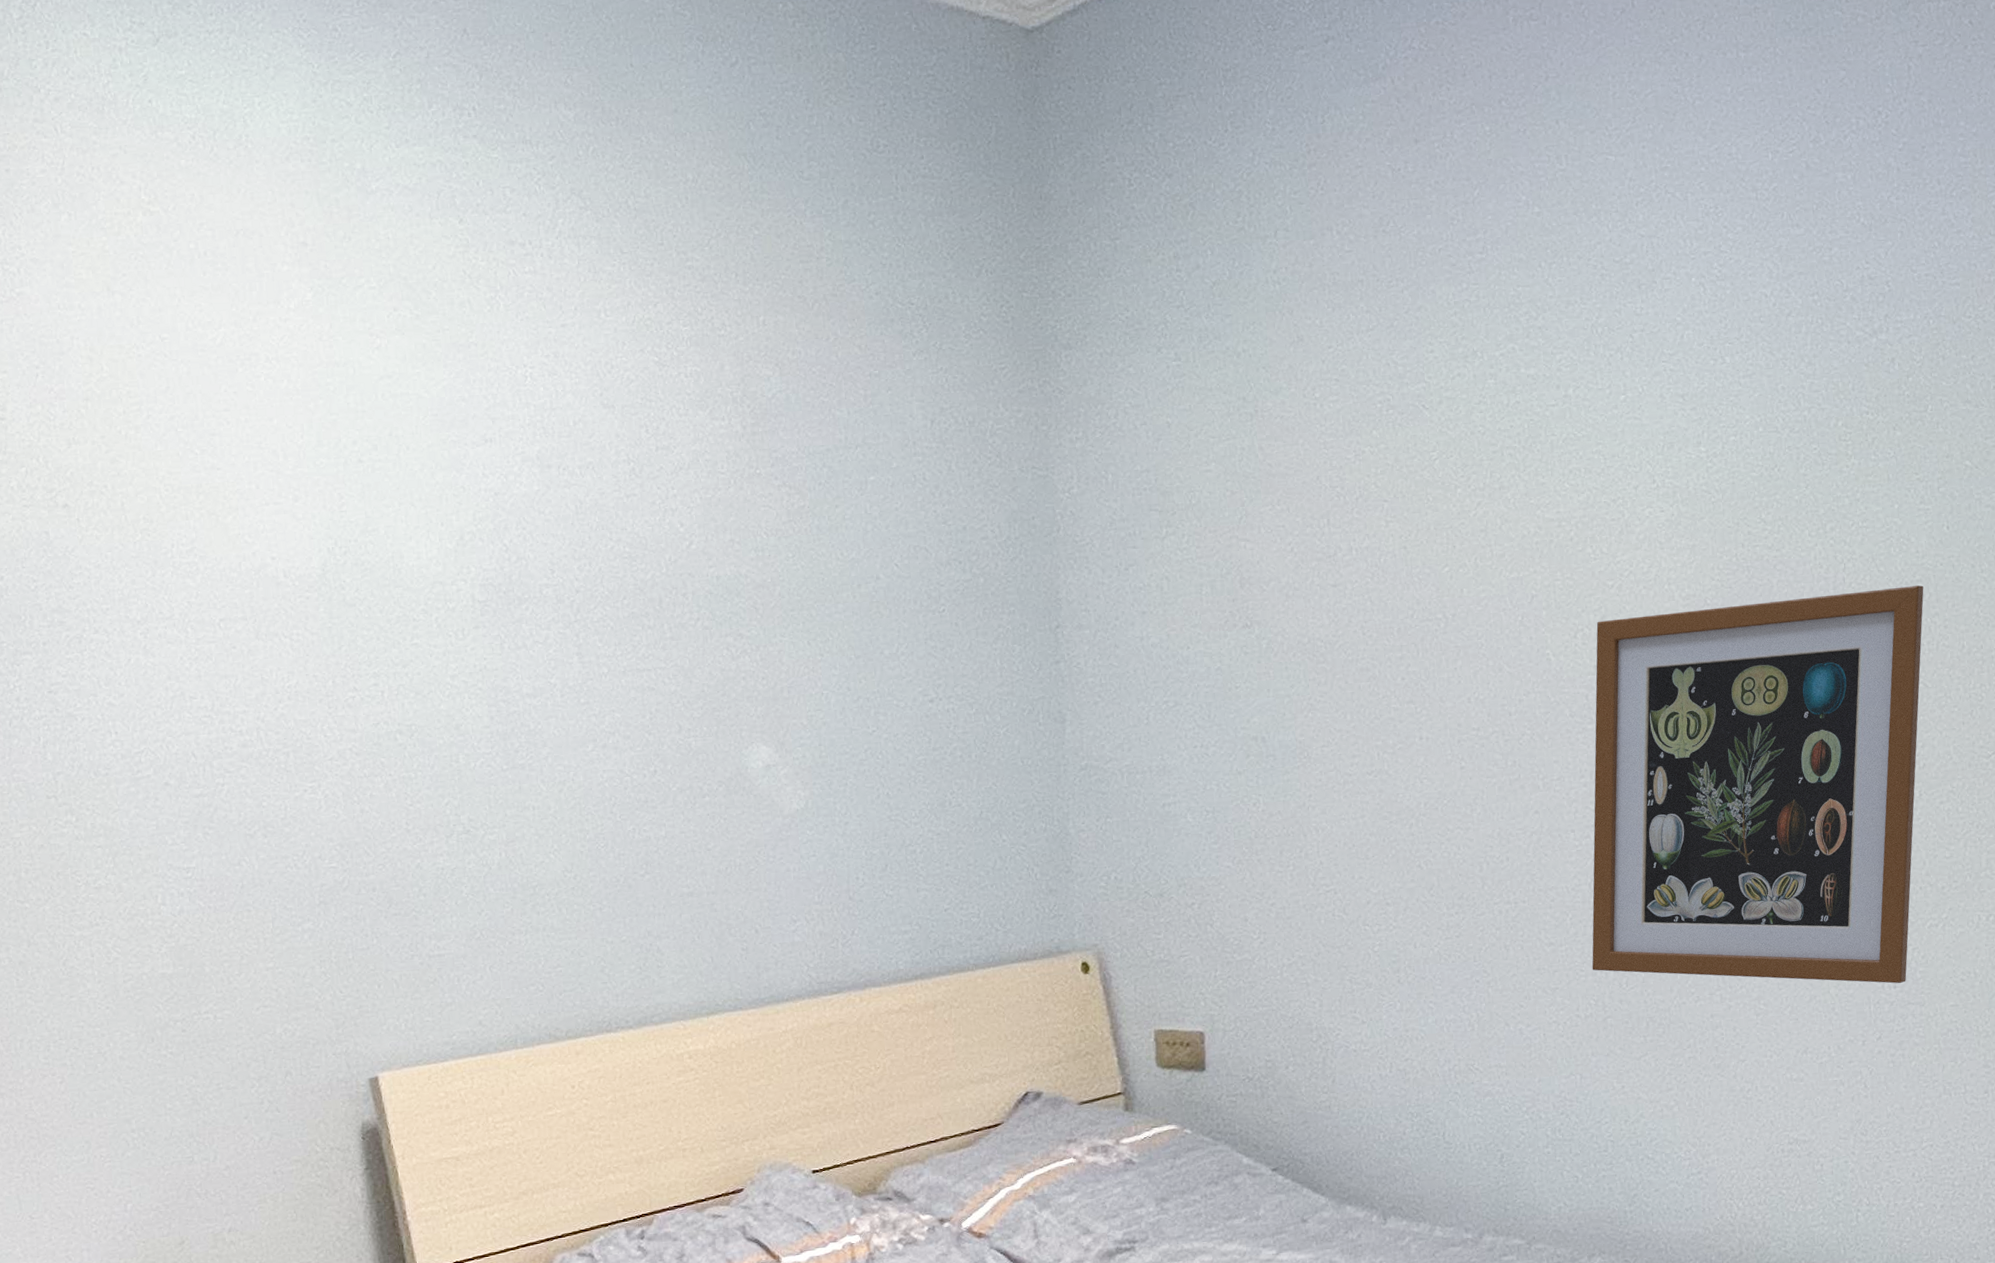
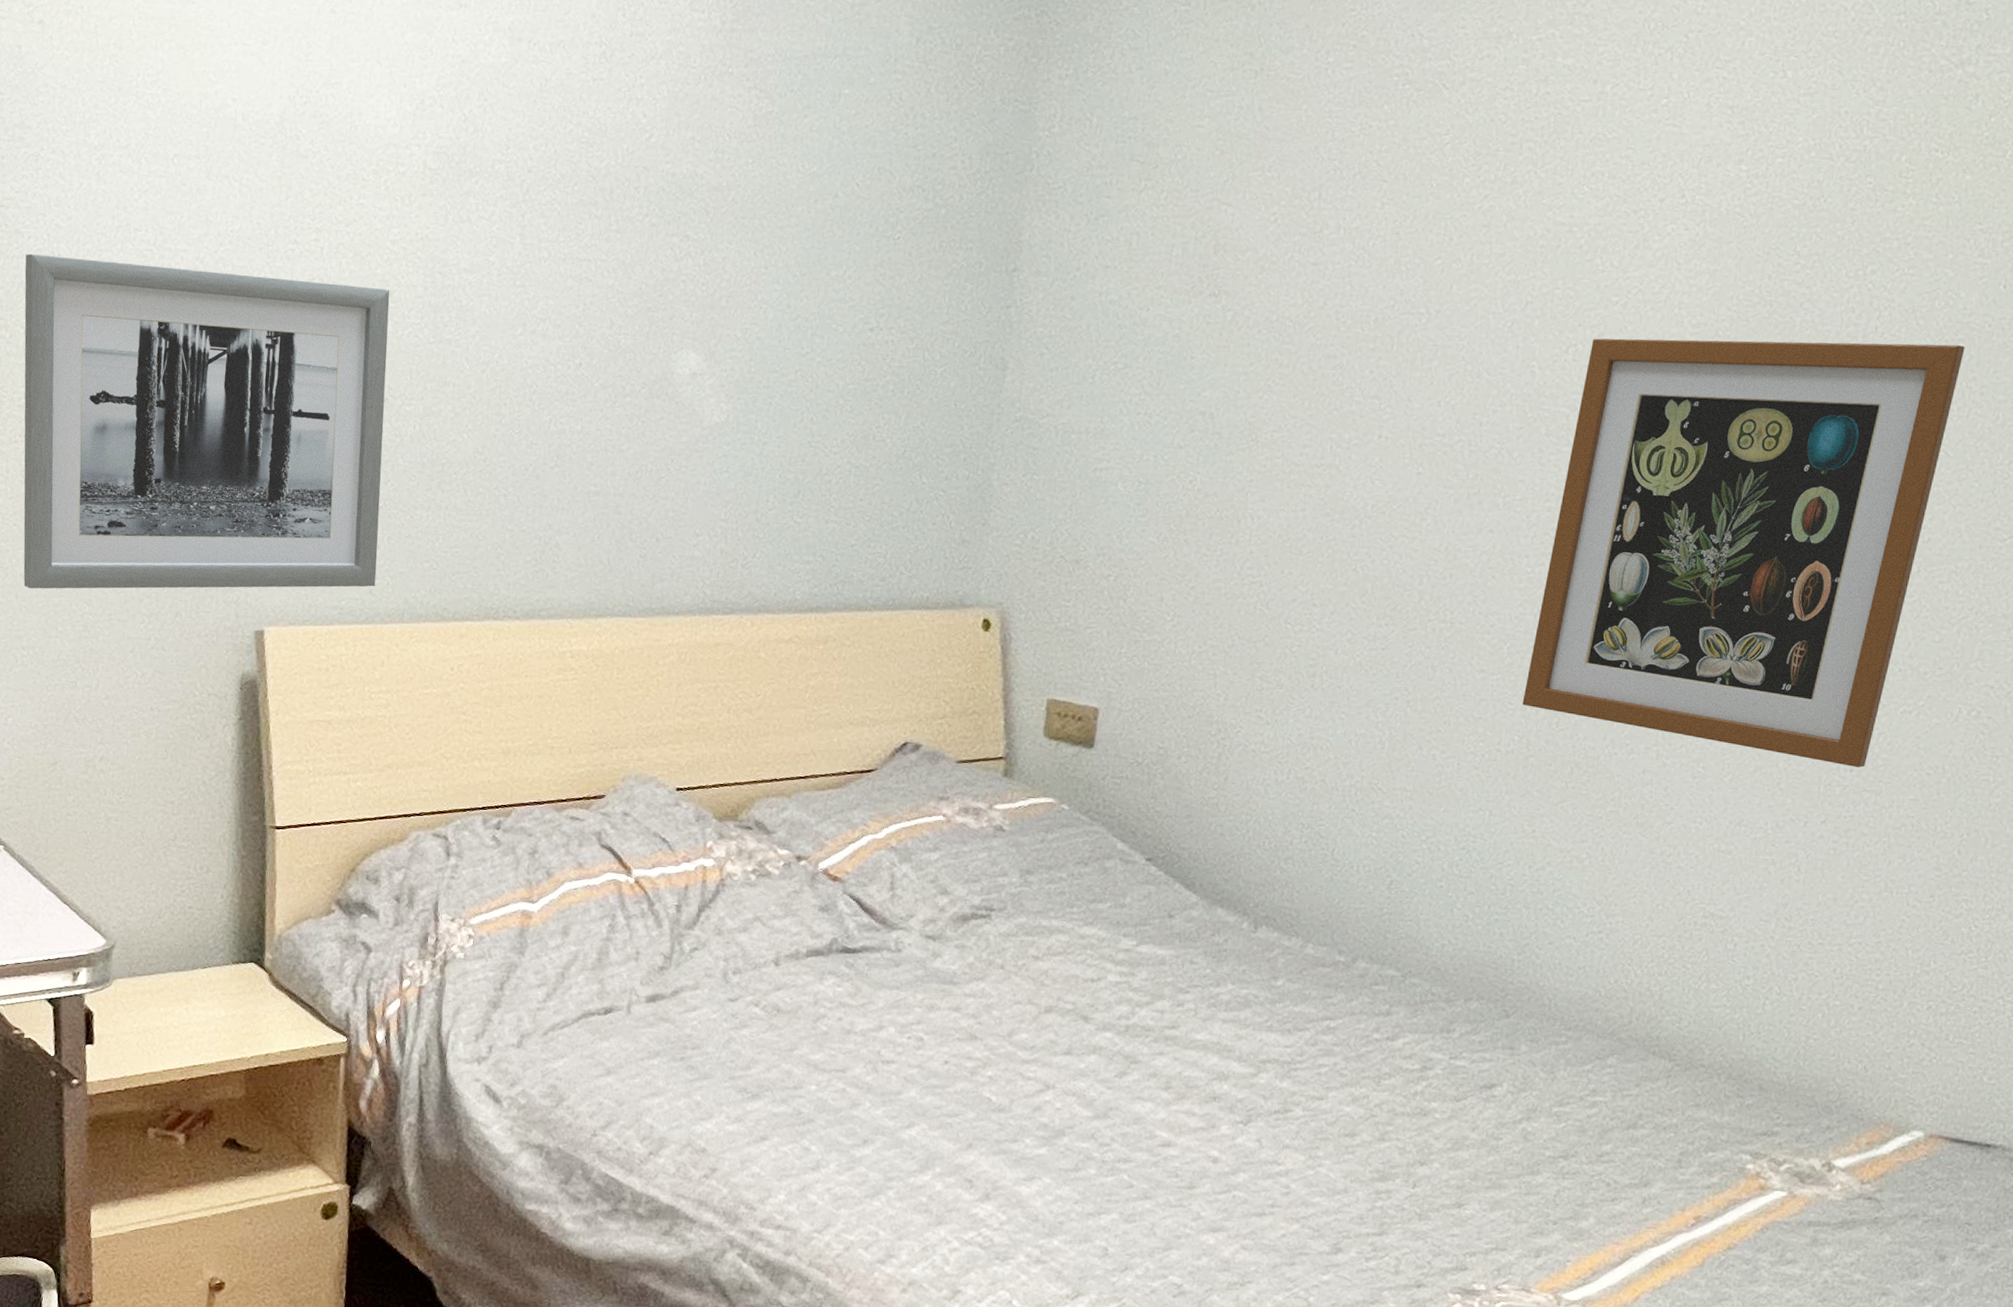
wall art: none [81,723,484,1070] -> present [23,253,390,589]

